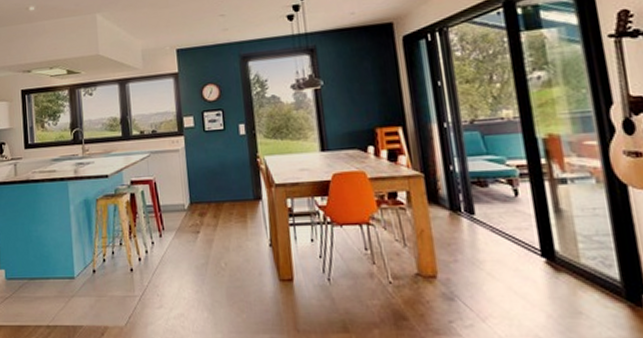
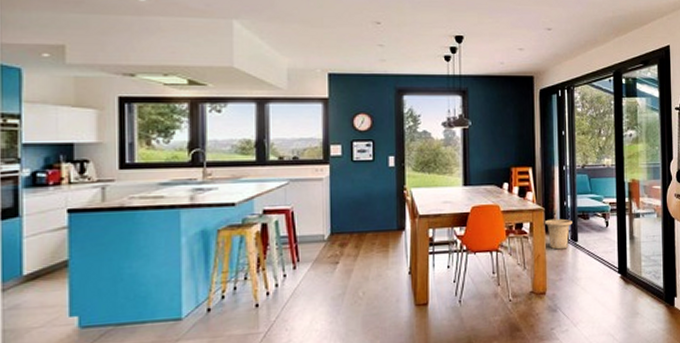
basket: none [424,186,465,224] -> present [544,218,572,250]

